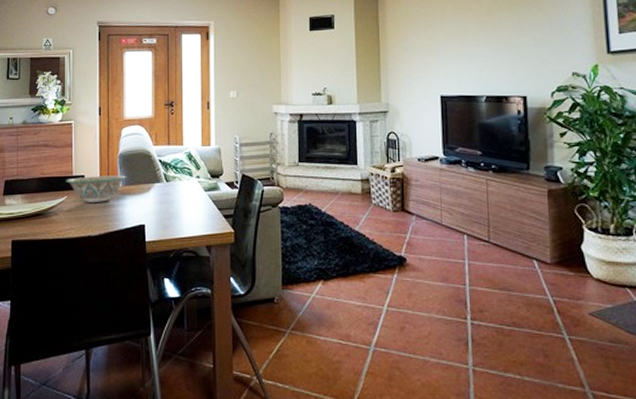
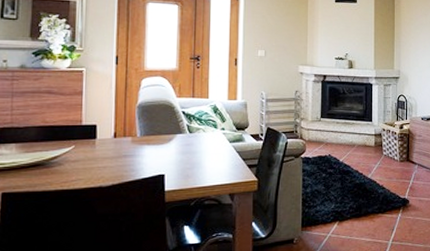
decorative bowl: present [66,175,126,202] -> none [74,125,145,152]

